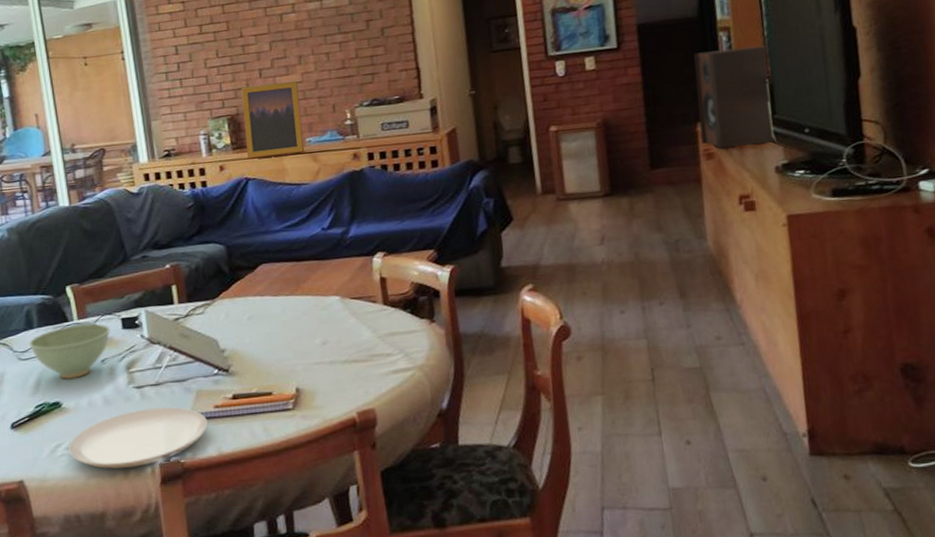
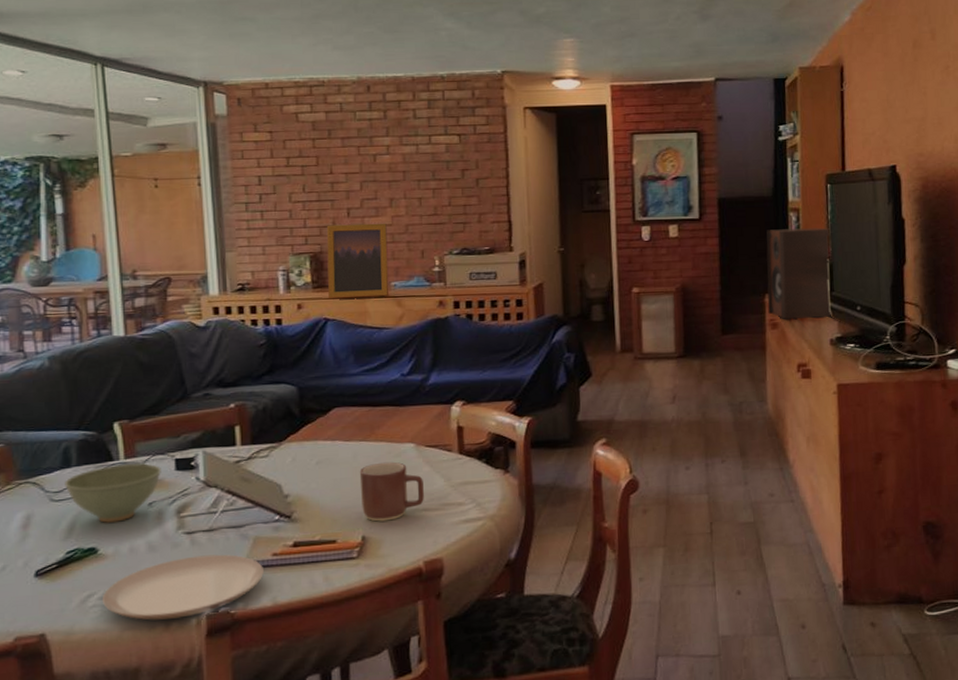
mug: none [289,314,354,374] -> present [359,461,425,522]

